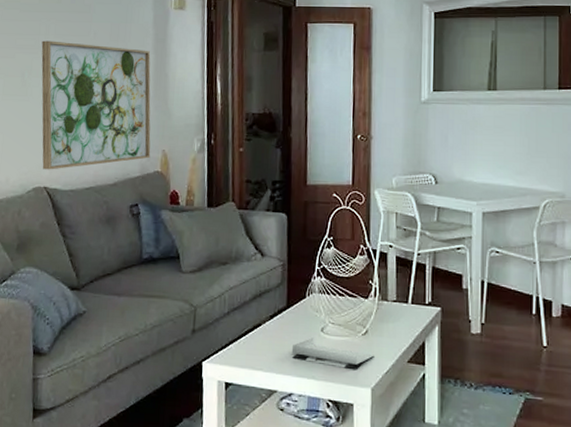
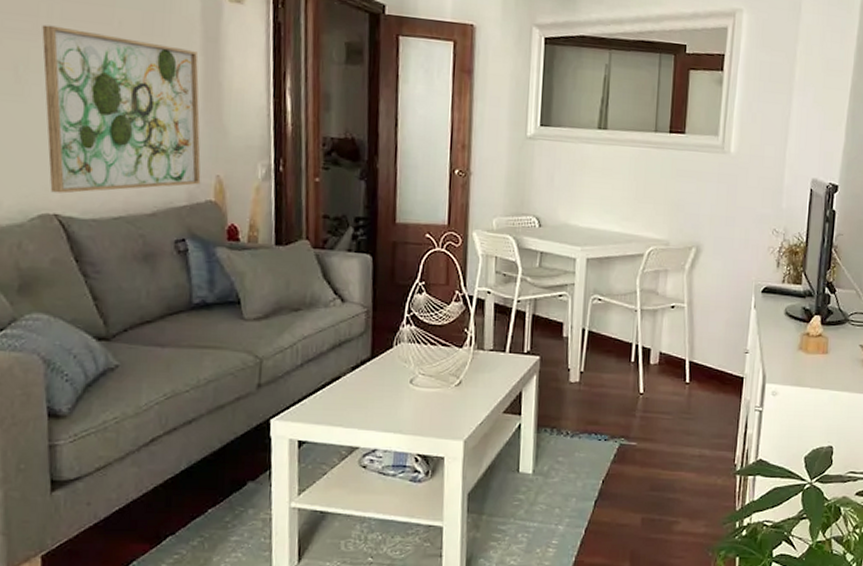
book: present [292,338,374,370] -> none [377,390,468,423]

